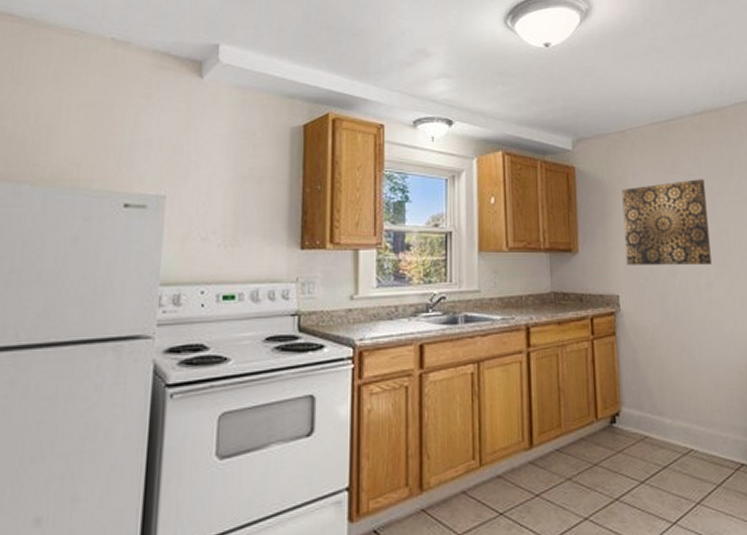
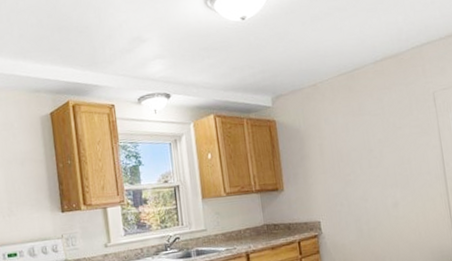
wall art: present [621,179,712,265] -> none [316,117,397,196]

